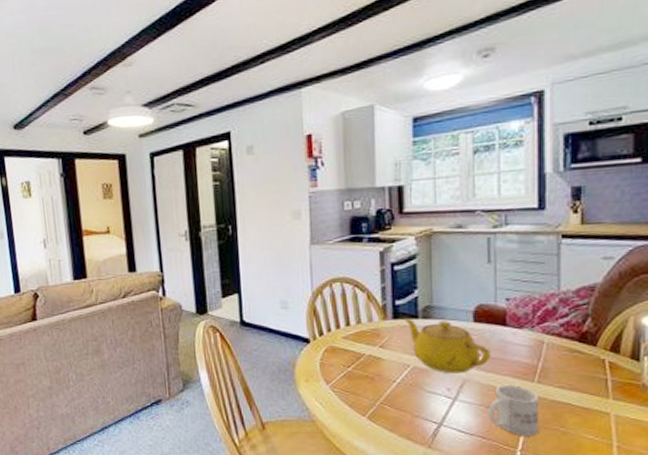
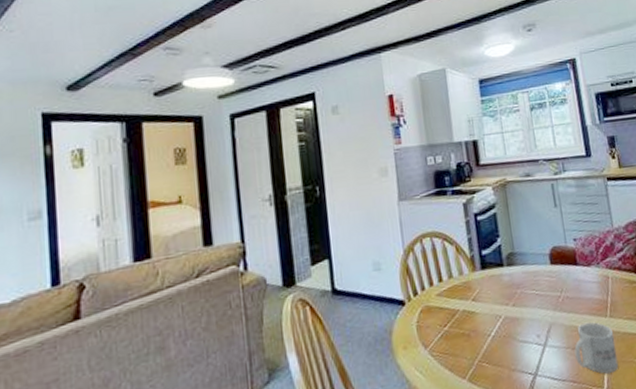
teapot: present [404,318,491,374] -> none [491,266,569,320]

